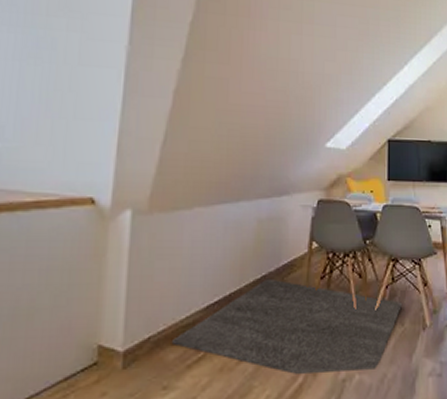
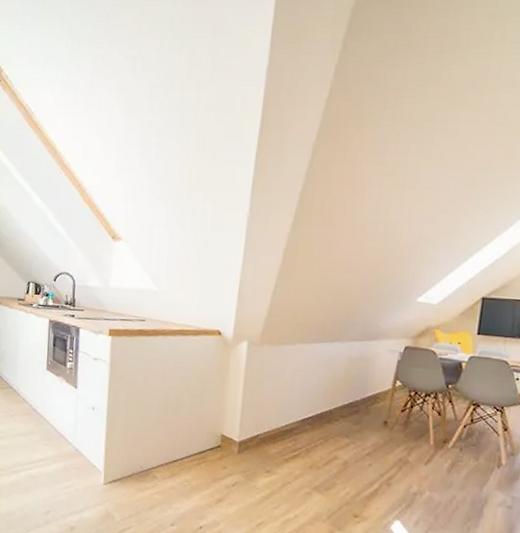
rug: present [171,278,403,374] -> none [273,405,480,491]

